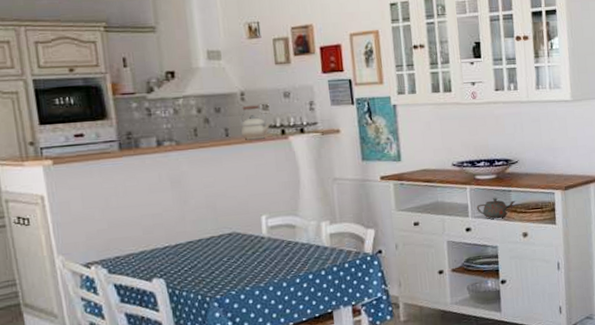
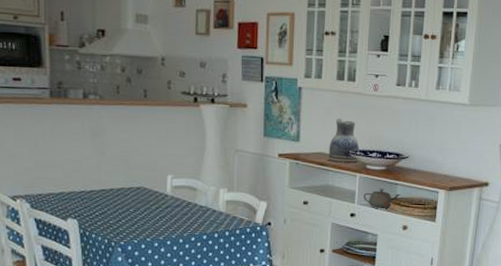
kettle: present [240,105,270,140] -> none [158,70,185,104]
ceramic pitcher: none [433,131,467,178] -> present [327,118,360,163]

